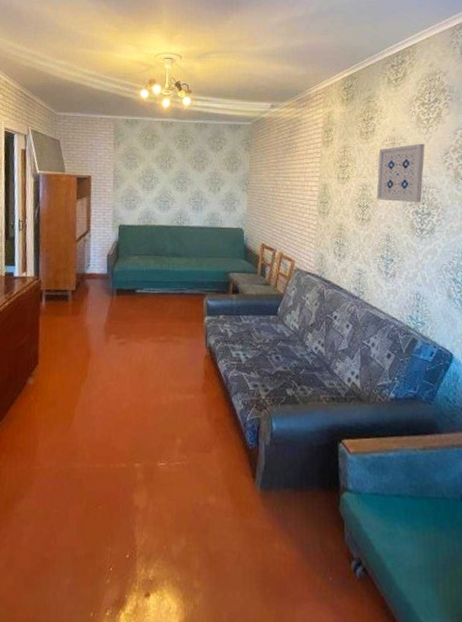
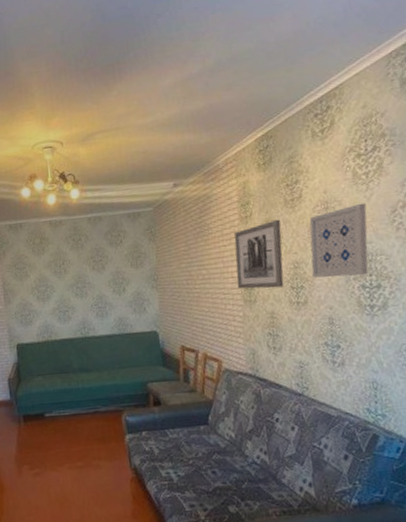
wall art: none [314,147,355,204] -> present [234,219,284,289]

